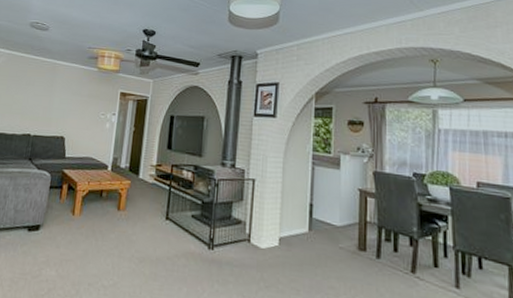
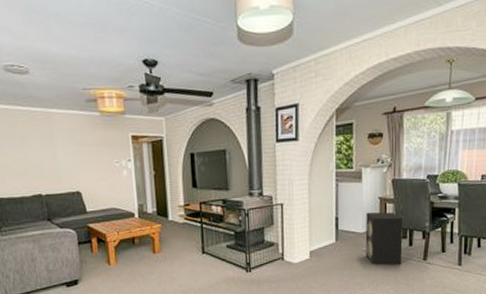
speaker: none [342,203,386,273] -> present [365,212,403,266]

